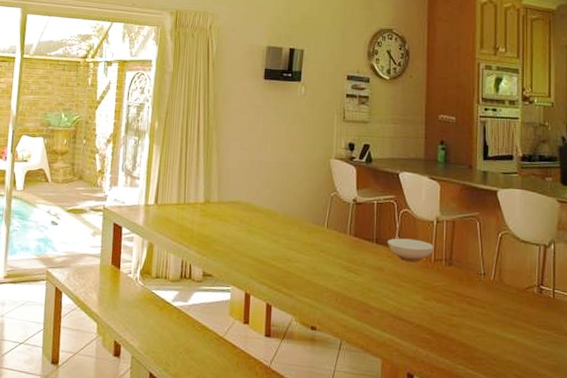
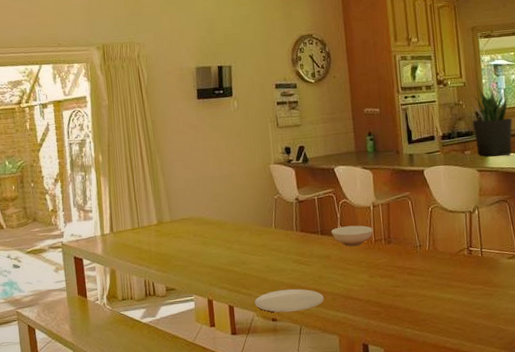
plate: none [294,296,371,324] -> present [254,288,324,313]

